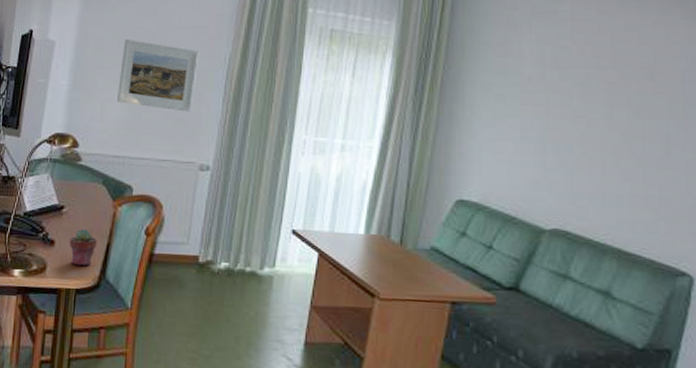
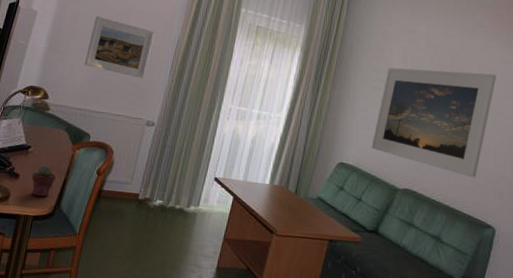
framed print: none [501,60,683,208] -> present [371,68,497,178]

